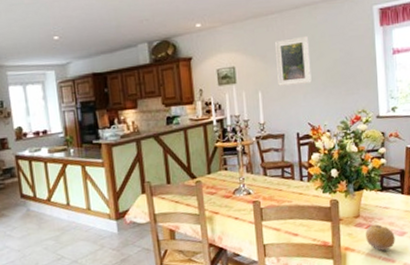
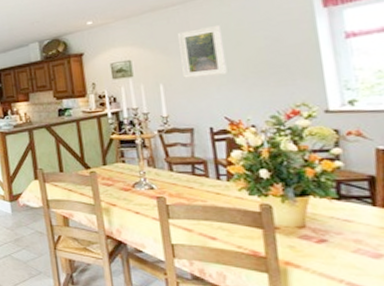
fruit: present [366,224,395,251] -> none [316,240,366,273]

